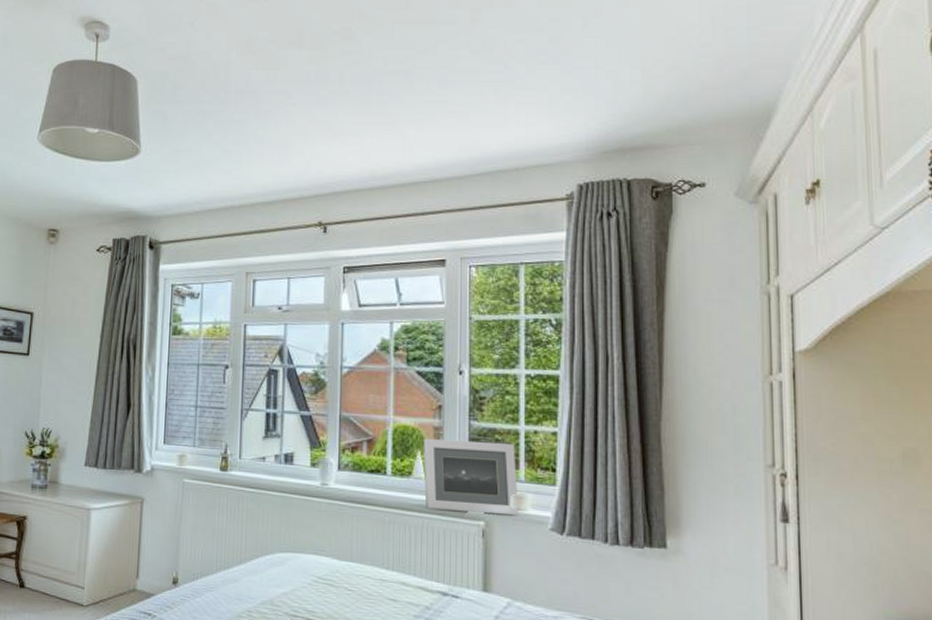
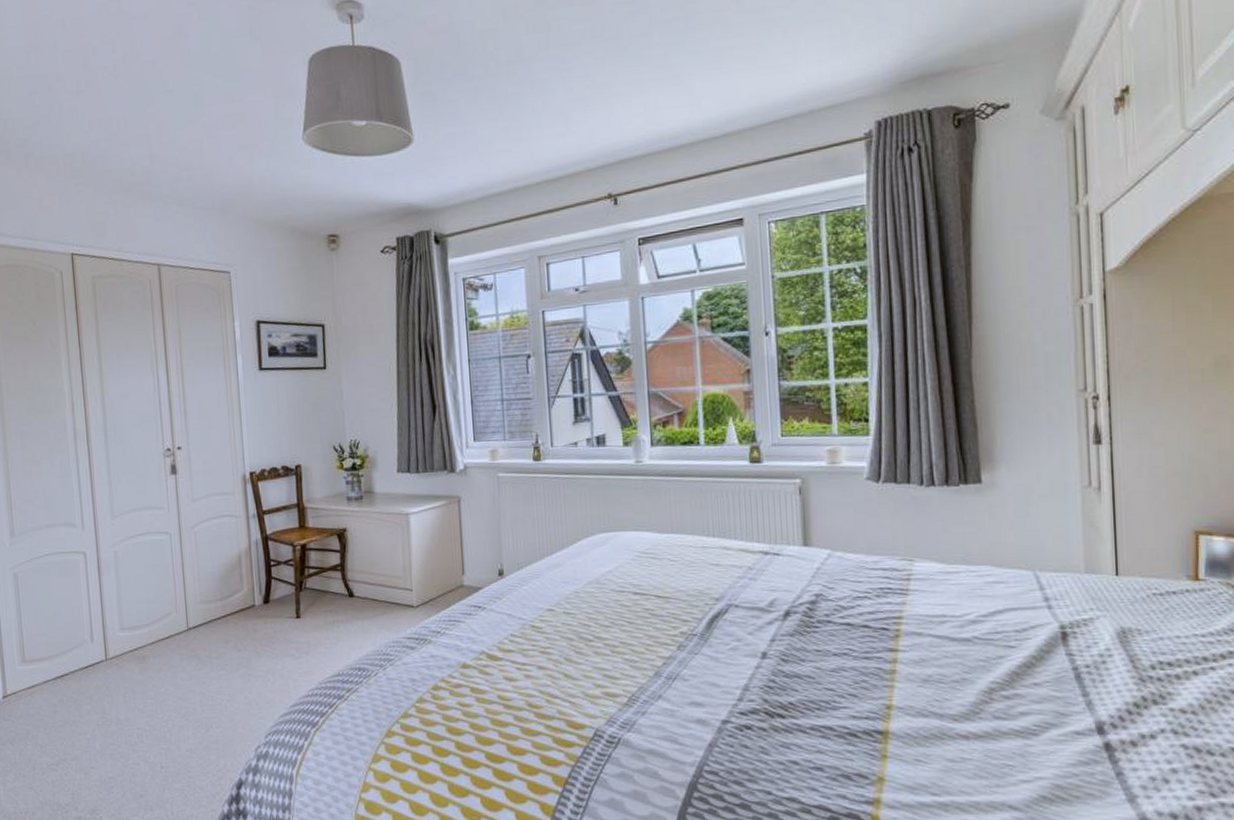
picture frame: present [423,438,518,515] -> none [734,398,833,473]

